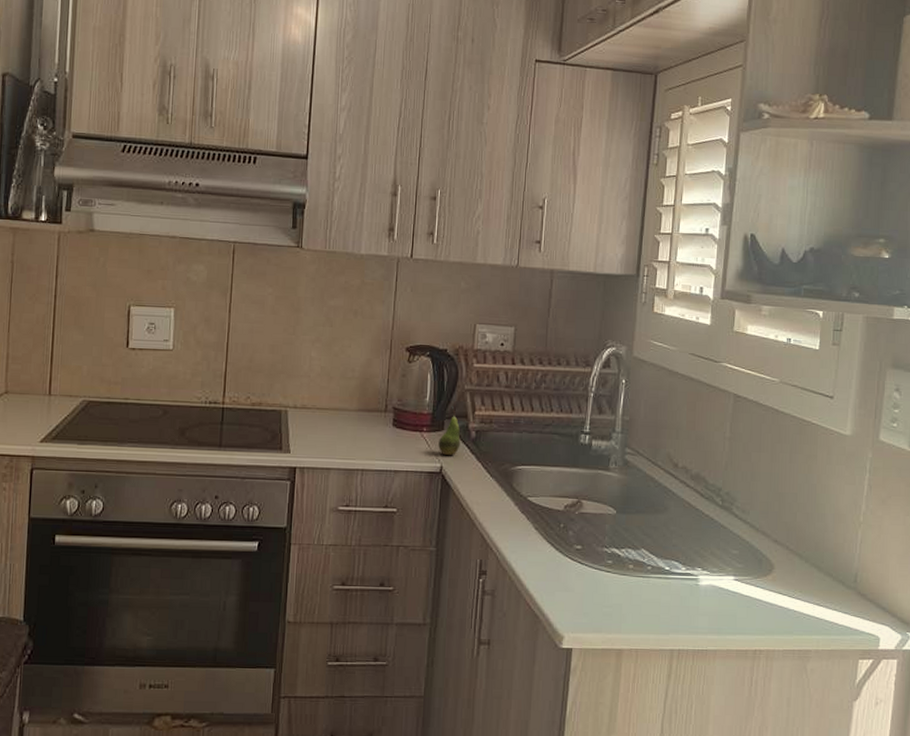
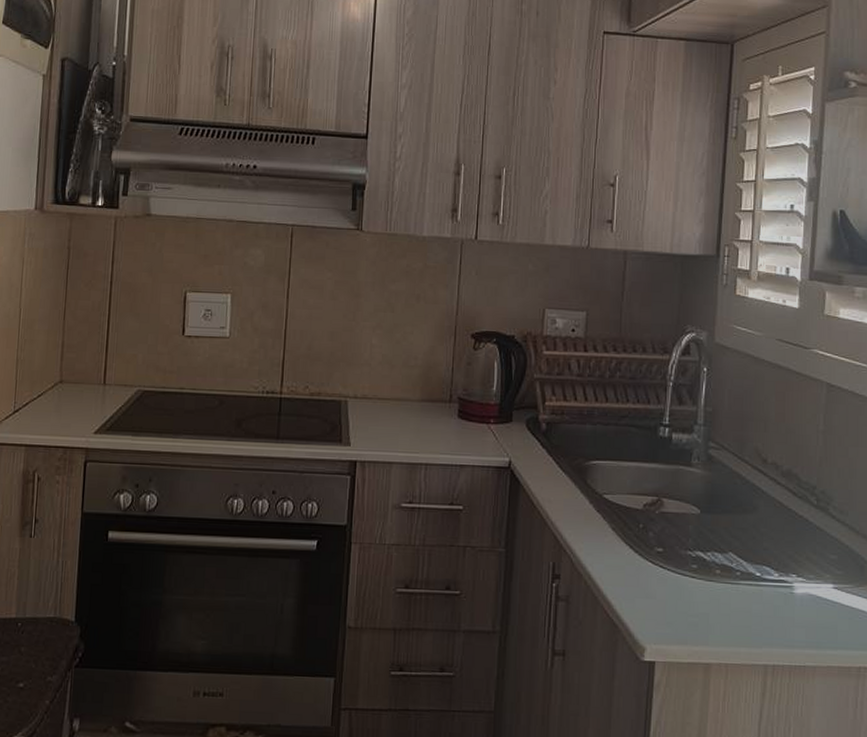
fruit: present [438,406,461,456] -> none [507,396,530,450]

